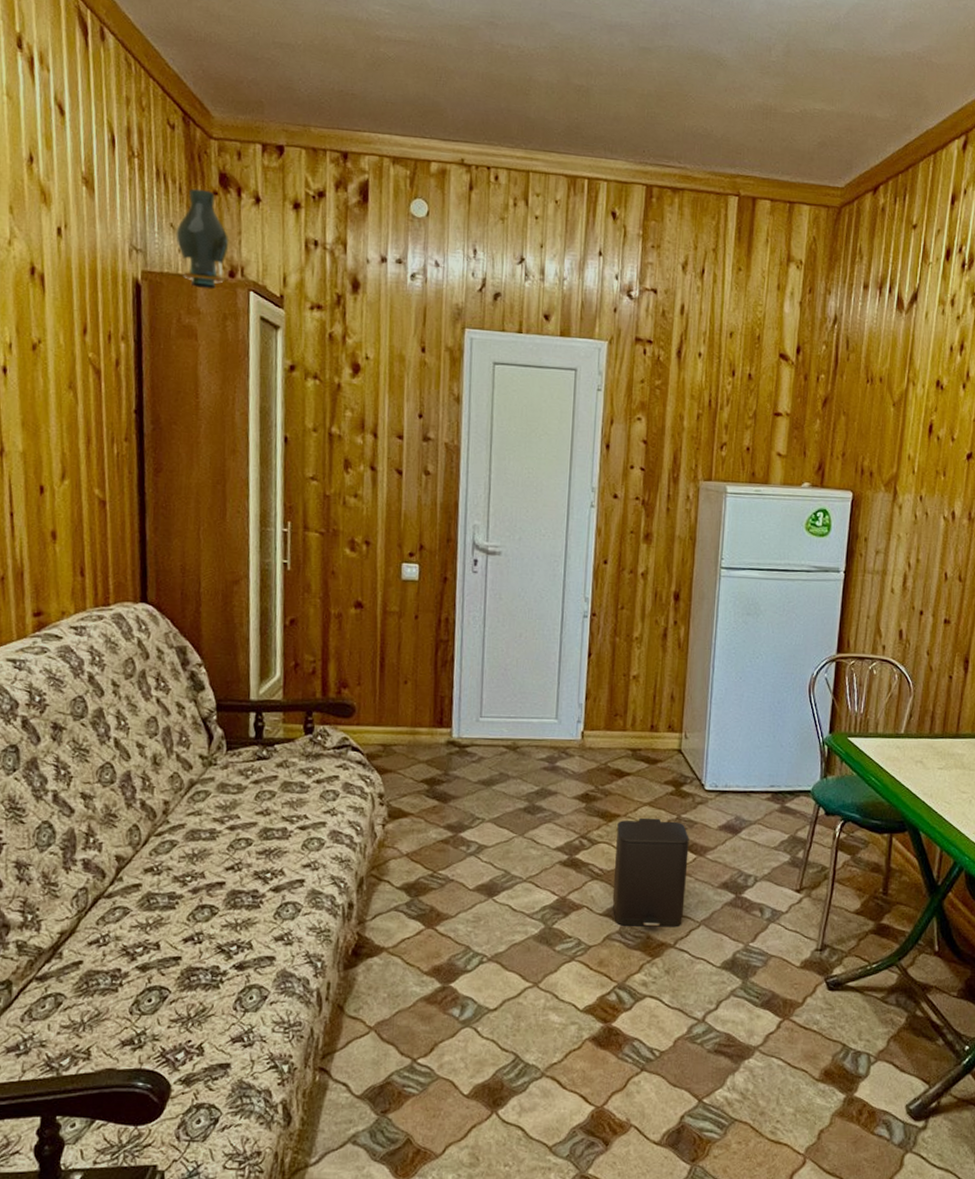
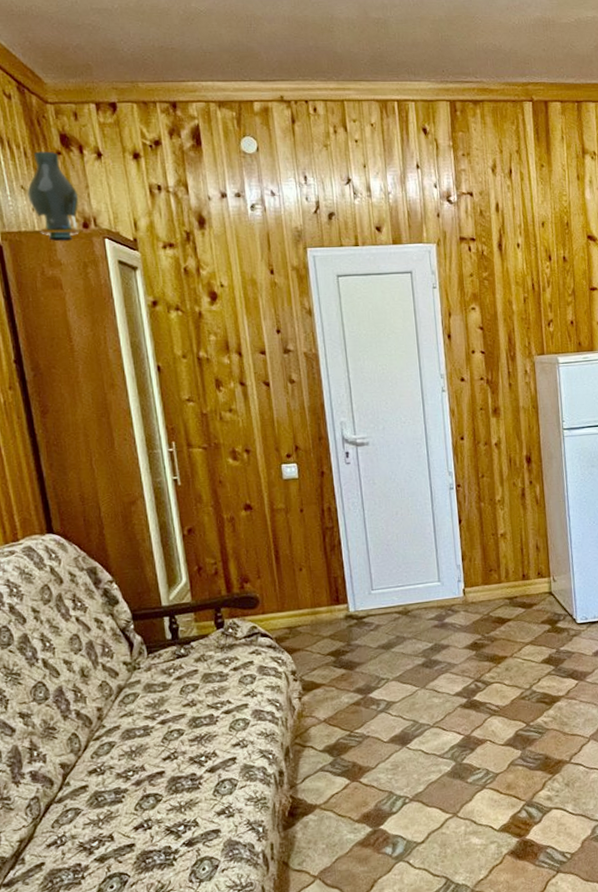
pedal bin: present [612,817,689,927] -> none [506,654,574,752]

